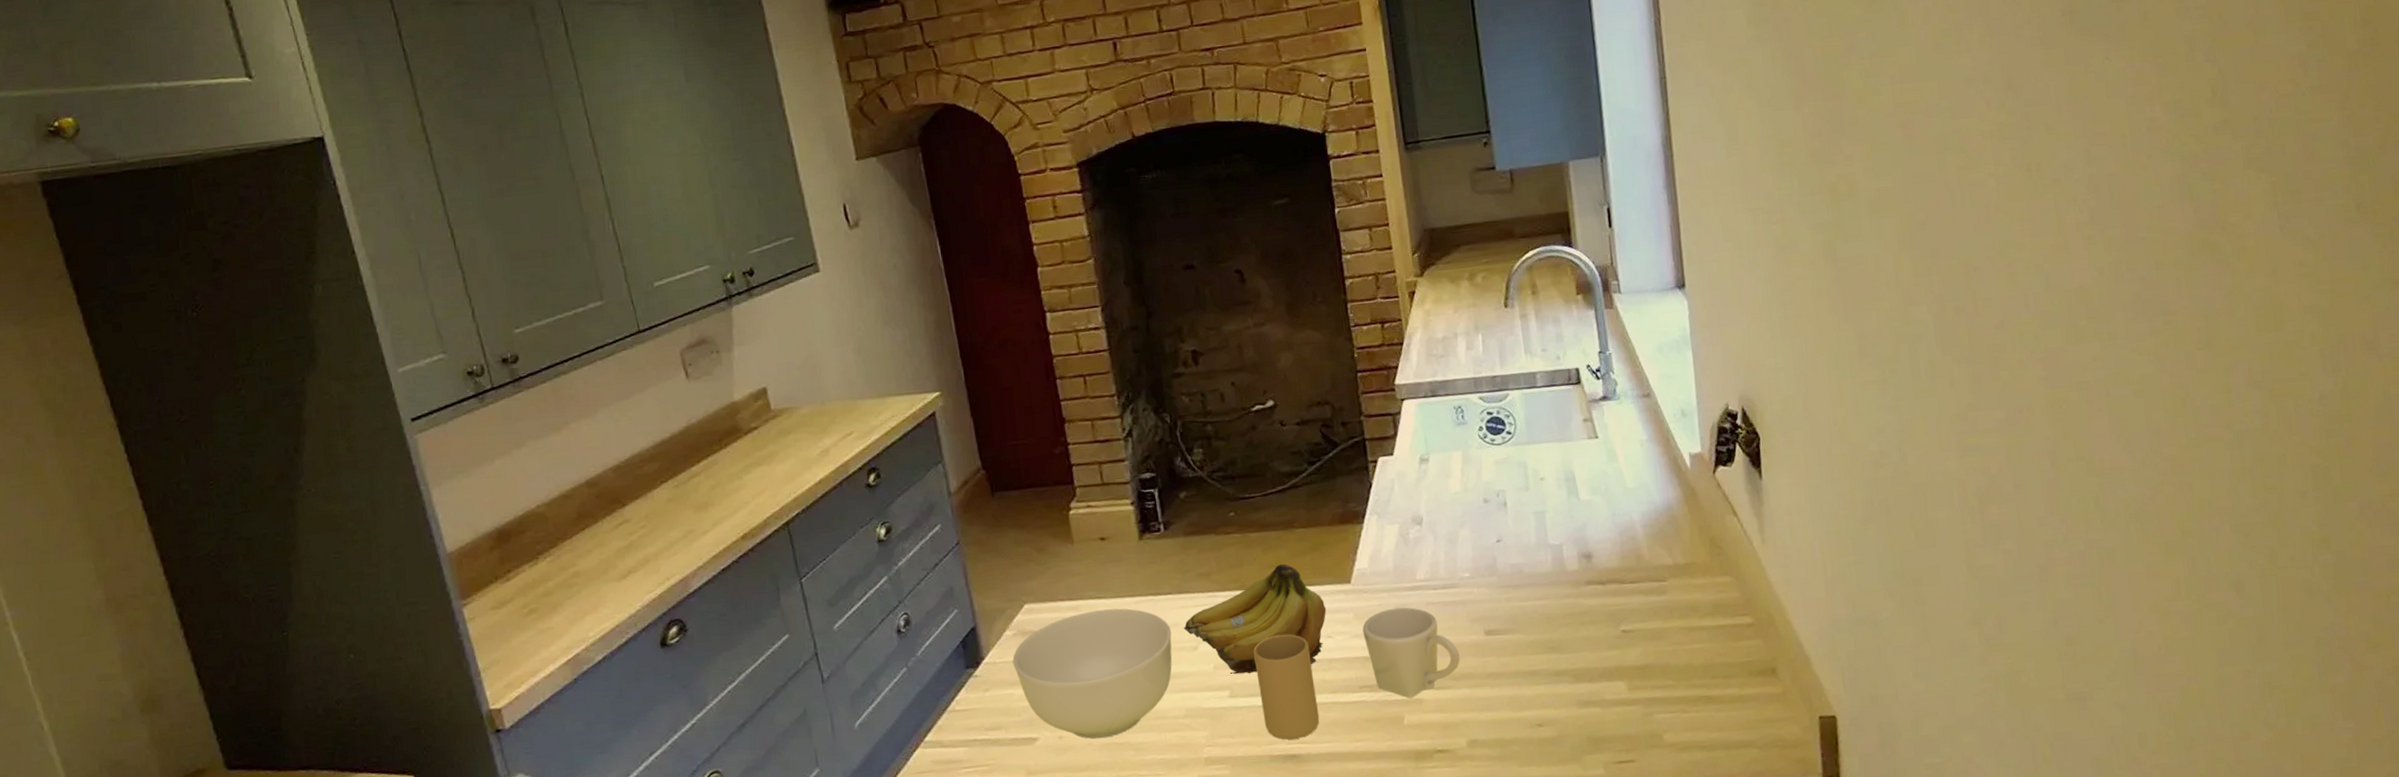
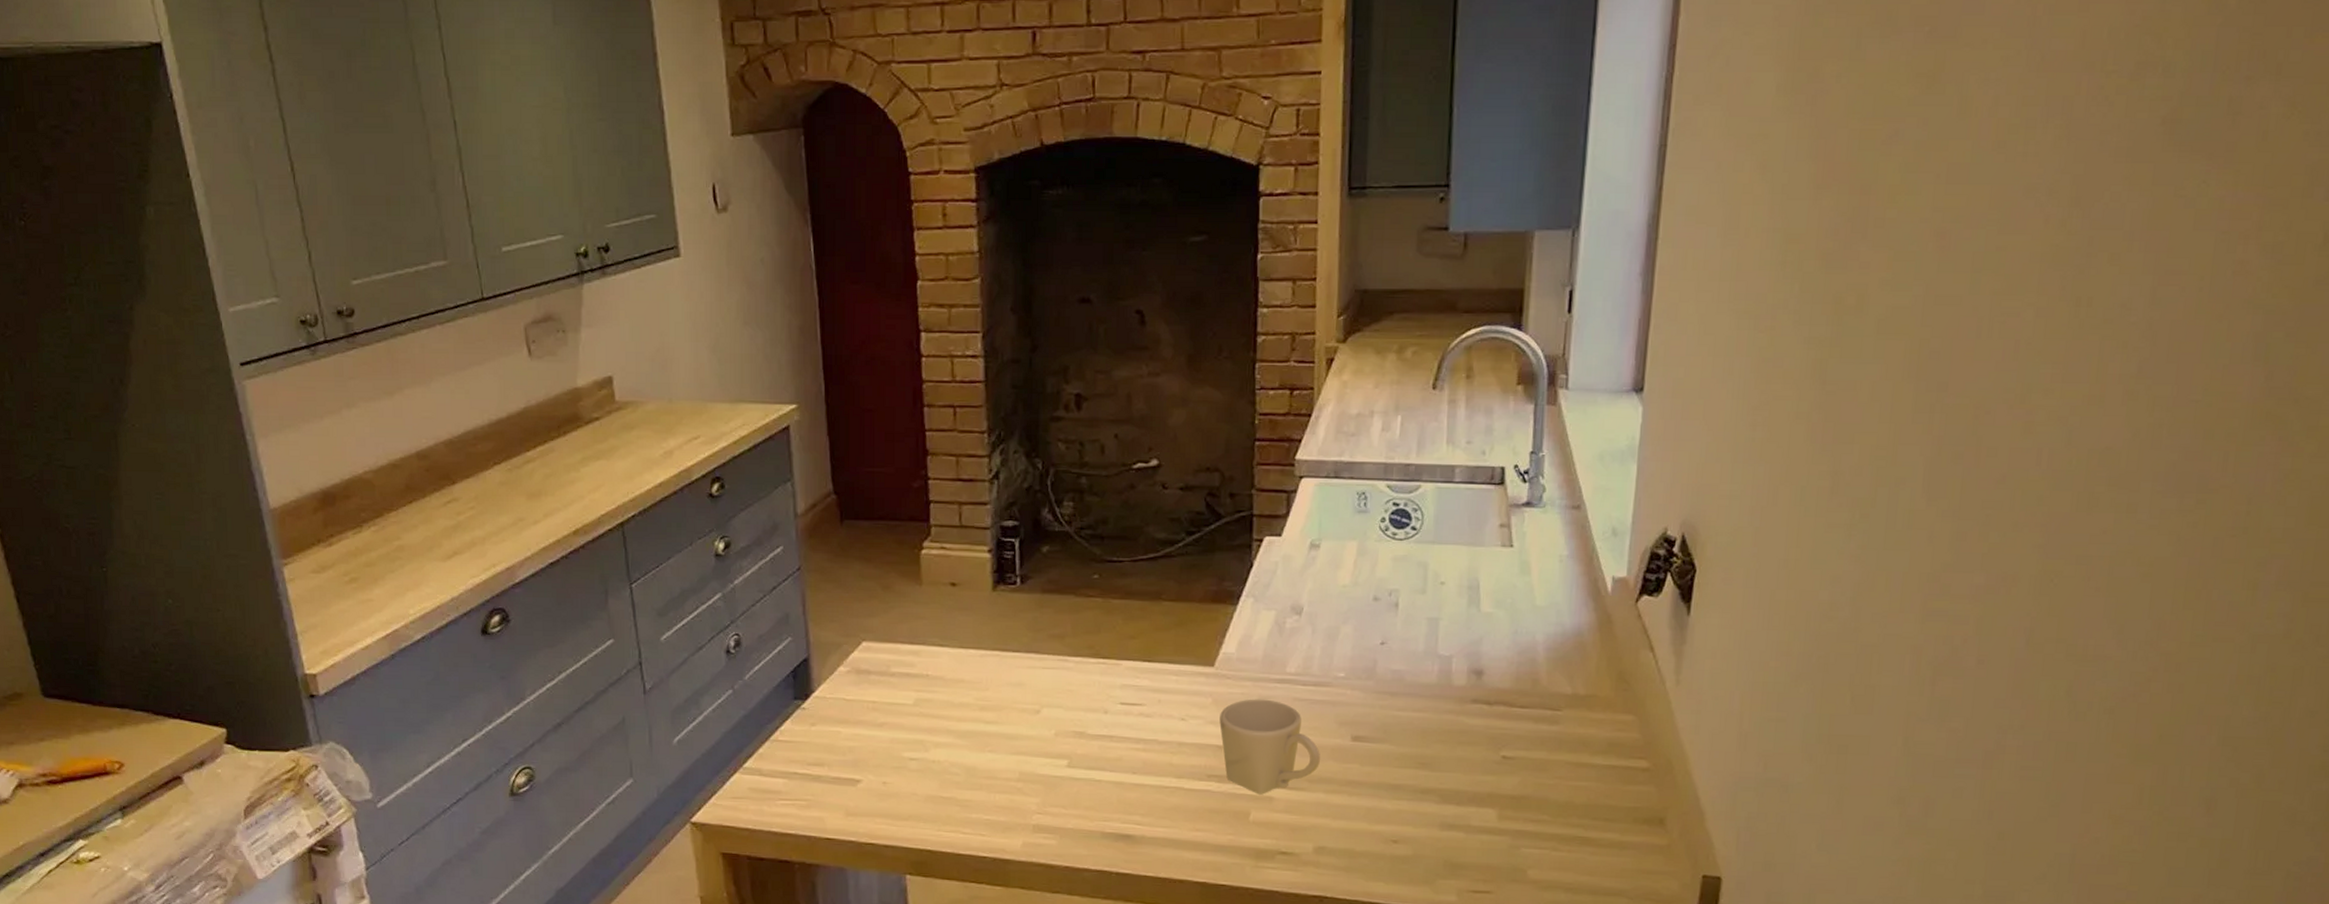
bowl: present [1012,608,1172,739] -> none [843,658,1014,790]
fruit: present [1183,563,1327,675] -> none [1028,636,1184,746]
cup: present [1253,634,1320,740] -> none [1099,710,1160,819]

